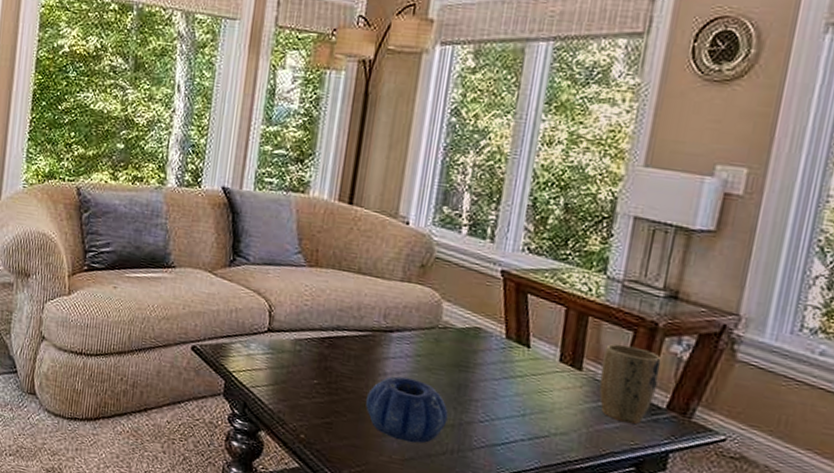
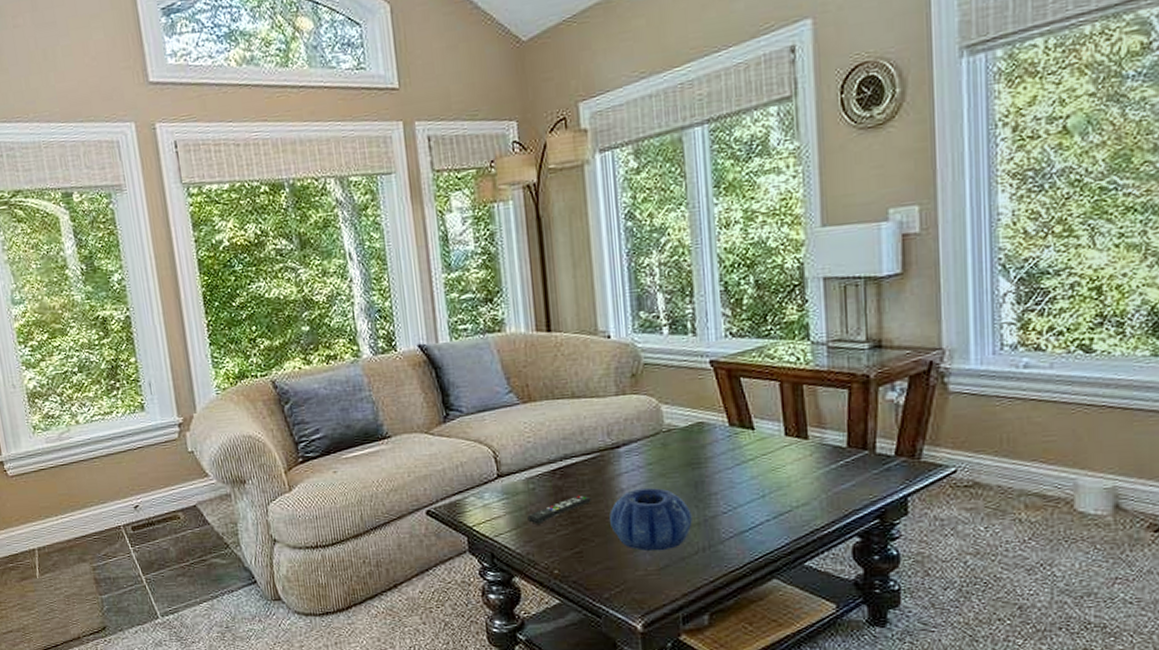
remote control: none [287,368,353,387] -> present [527,495,591,524]
plant pot: present [599,343,662,424] -> none [825,403,882,479]

